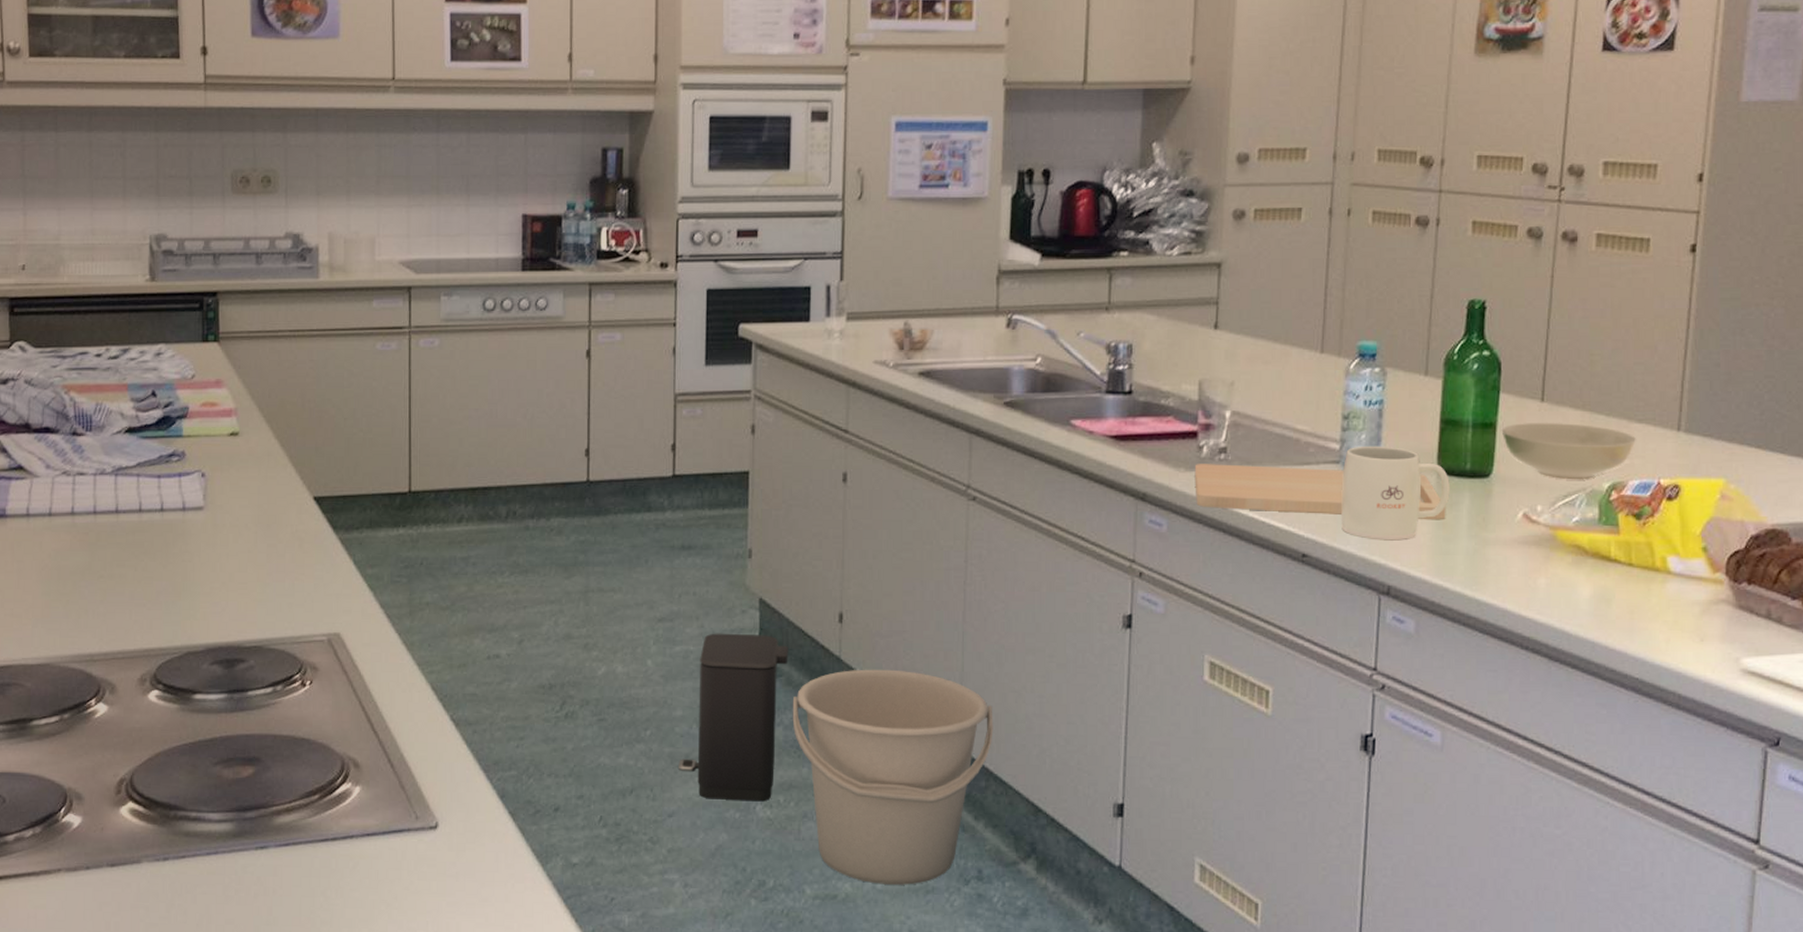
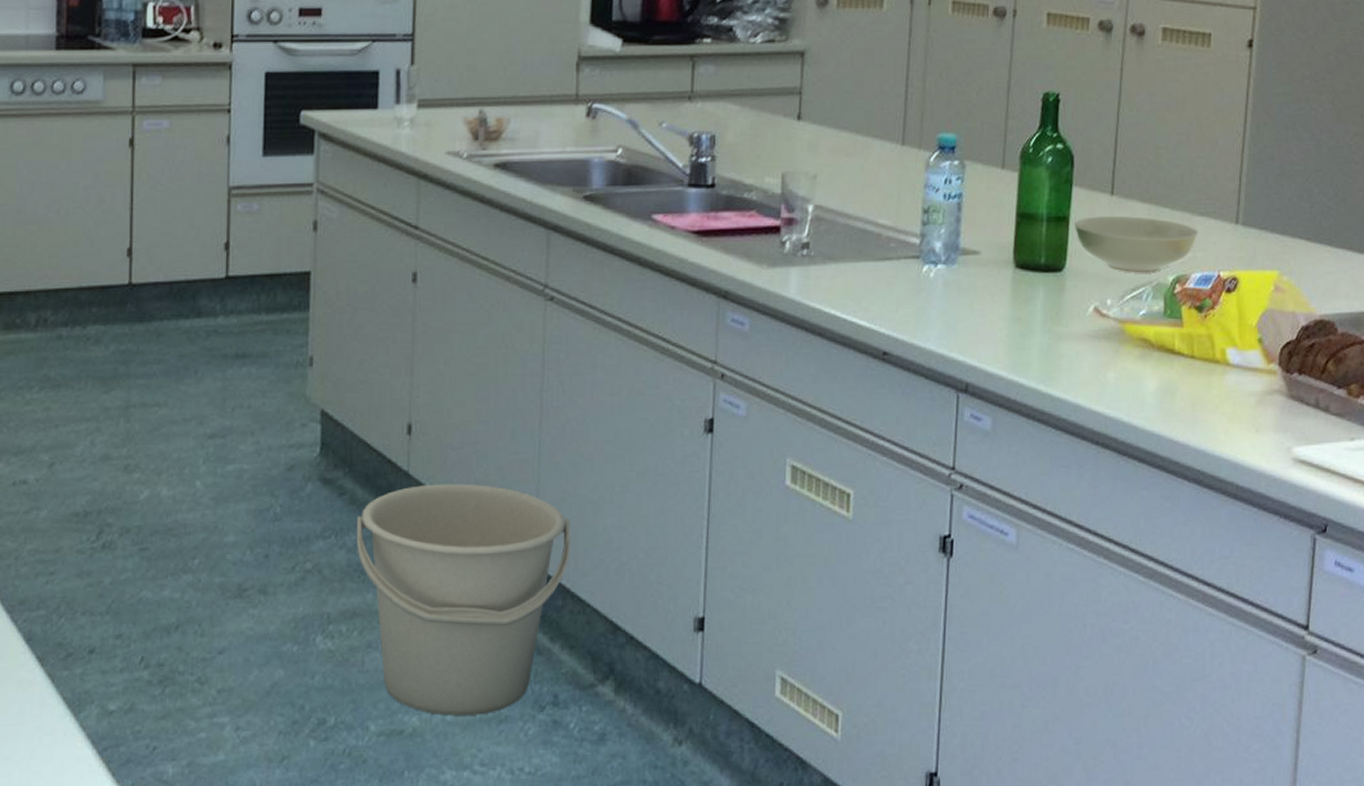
pedal bin: present [677,633,788,802] -> none [229,449,352,633]
cutting board: present [1194,464,1446,520] -> none [777,260,1022,316]
mug: present [1341,445,1450,541] -> none [921,240,1025,337]

